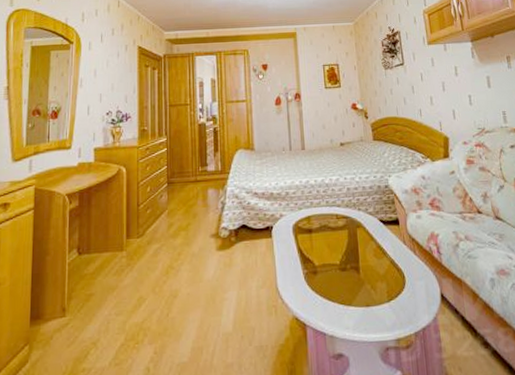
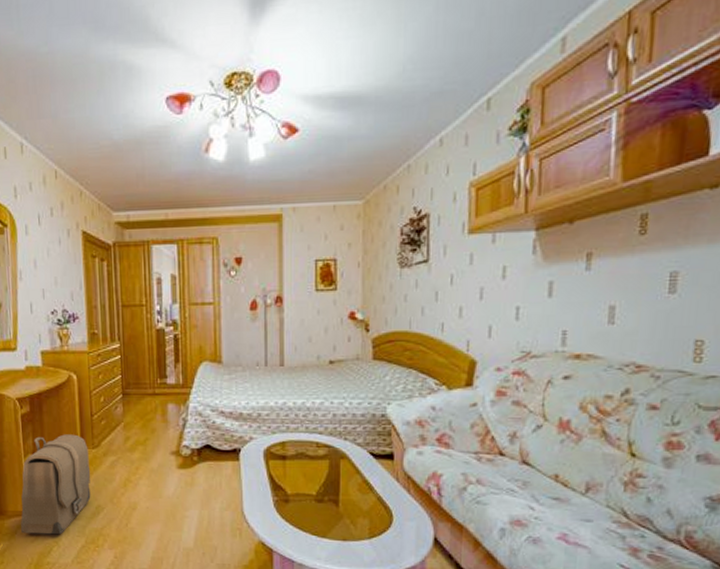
backpack: none [56,225,134,338] -> present [20,434,91,535]

